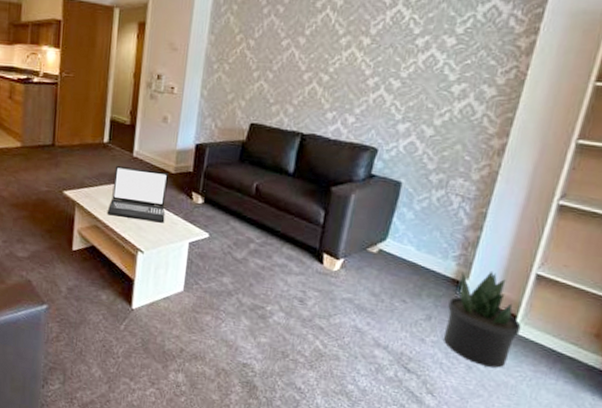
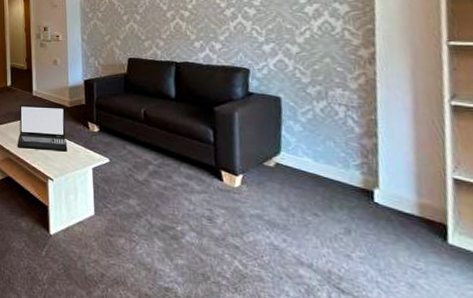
planter: present [443,271,521,368] -> none [365,178,457,286]

